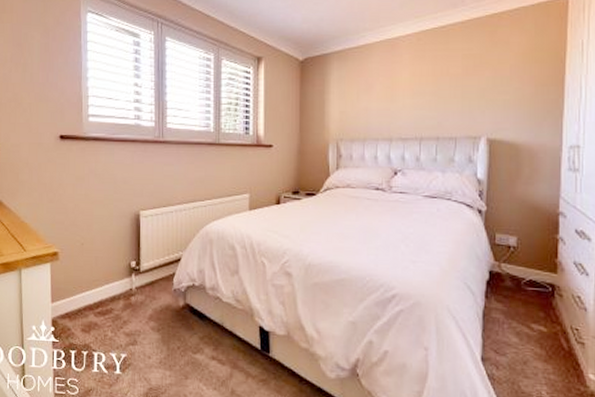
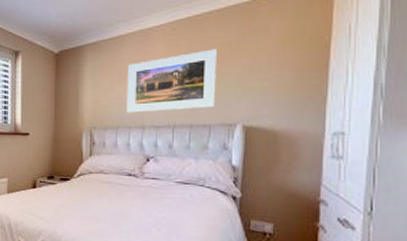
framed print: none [373,61,461,125] -> present [126,49,217,113]

